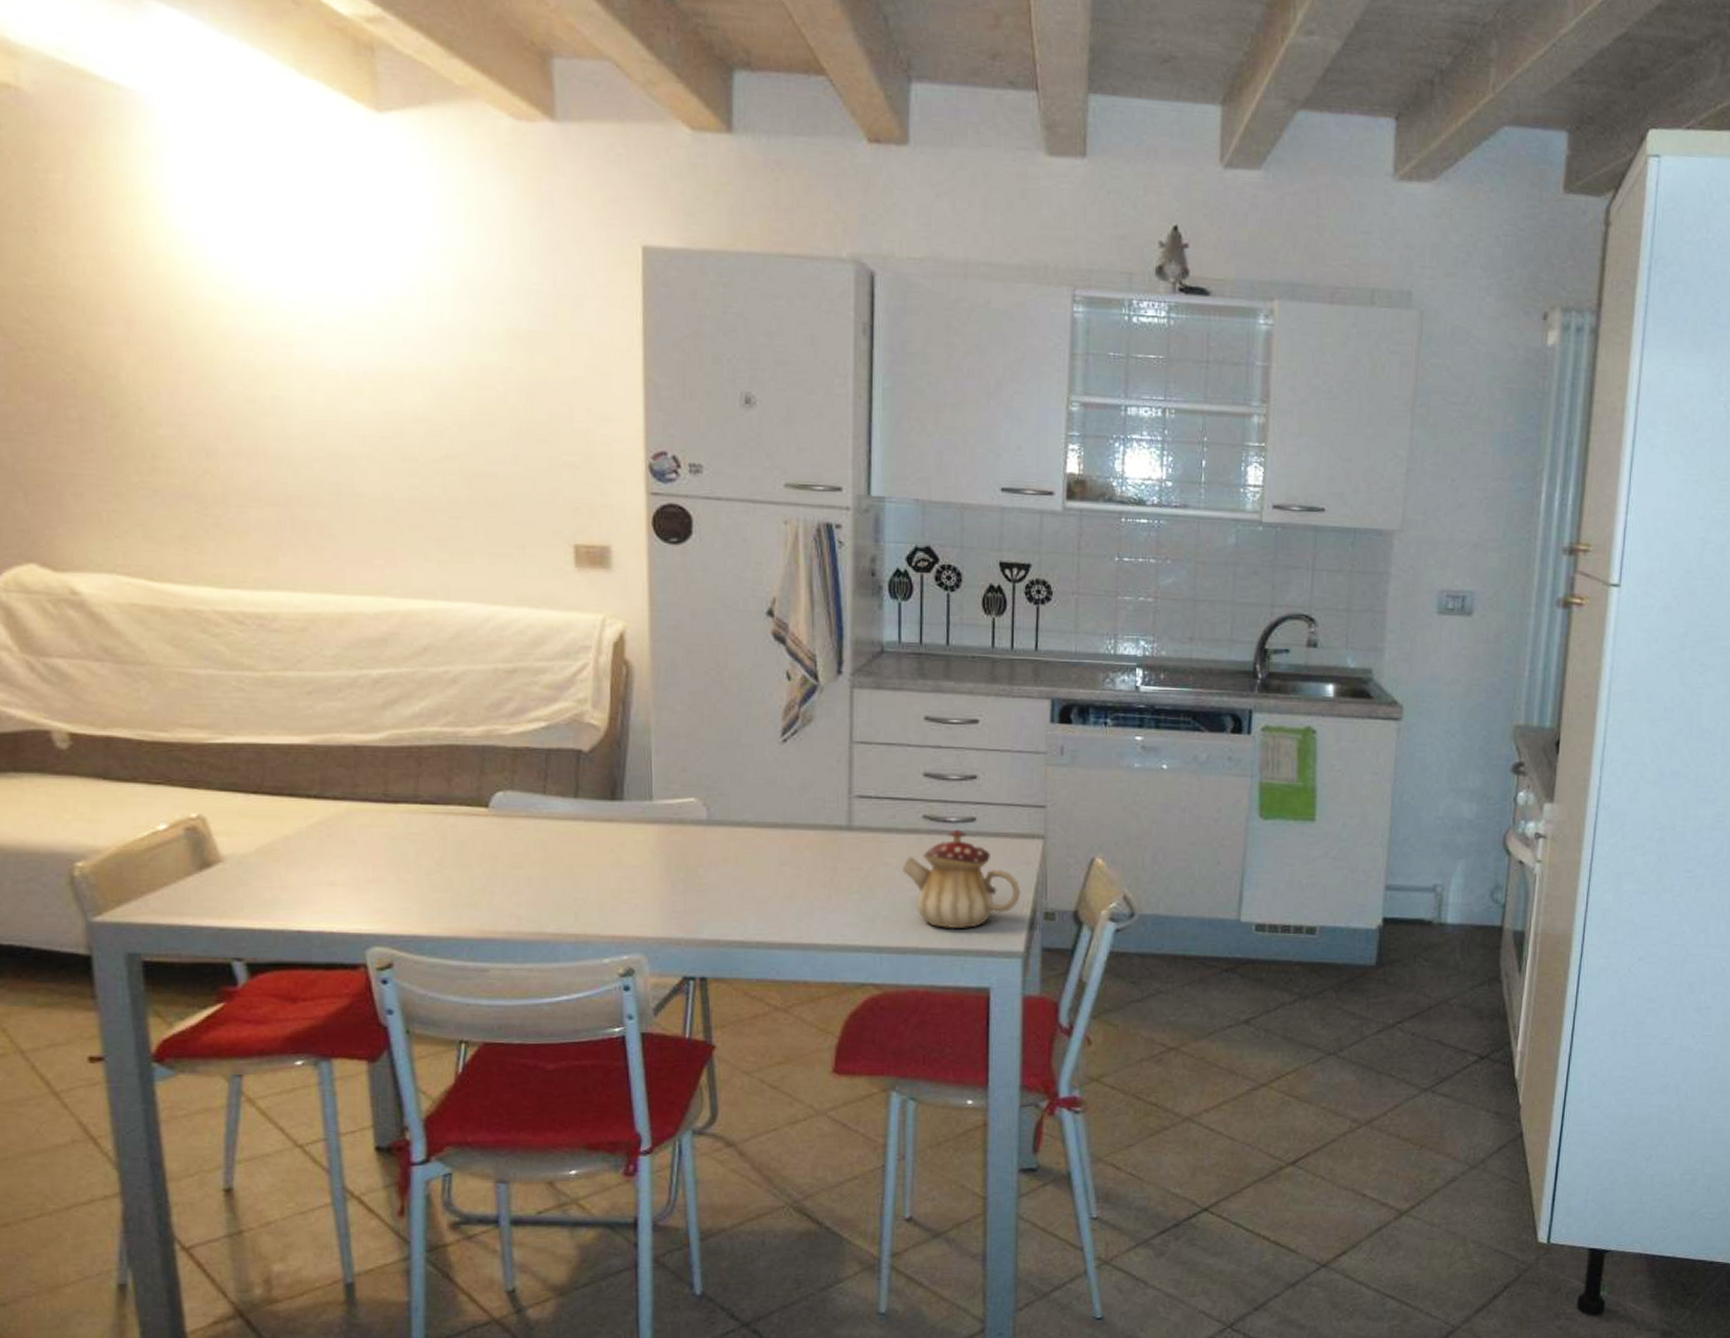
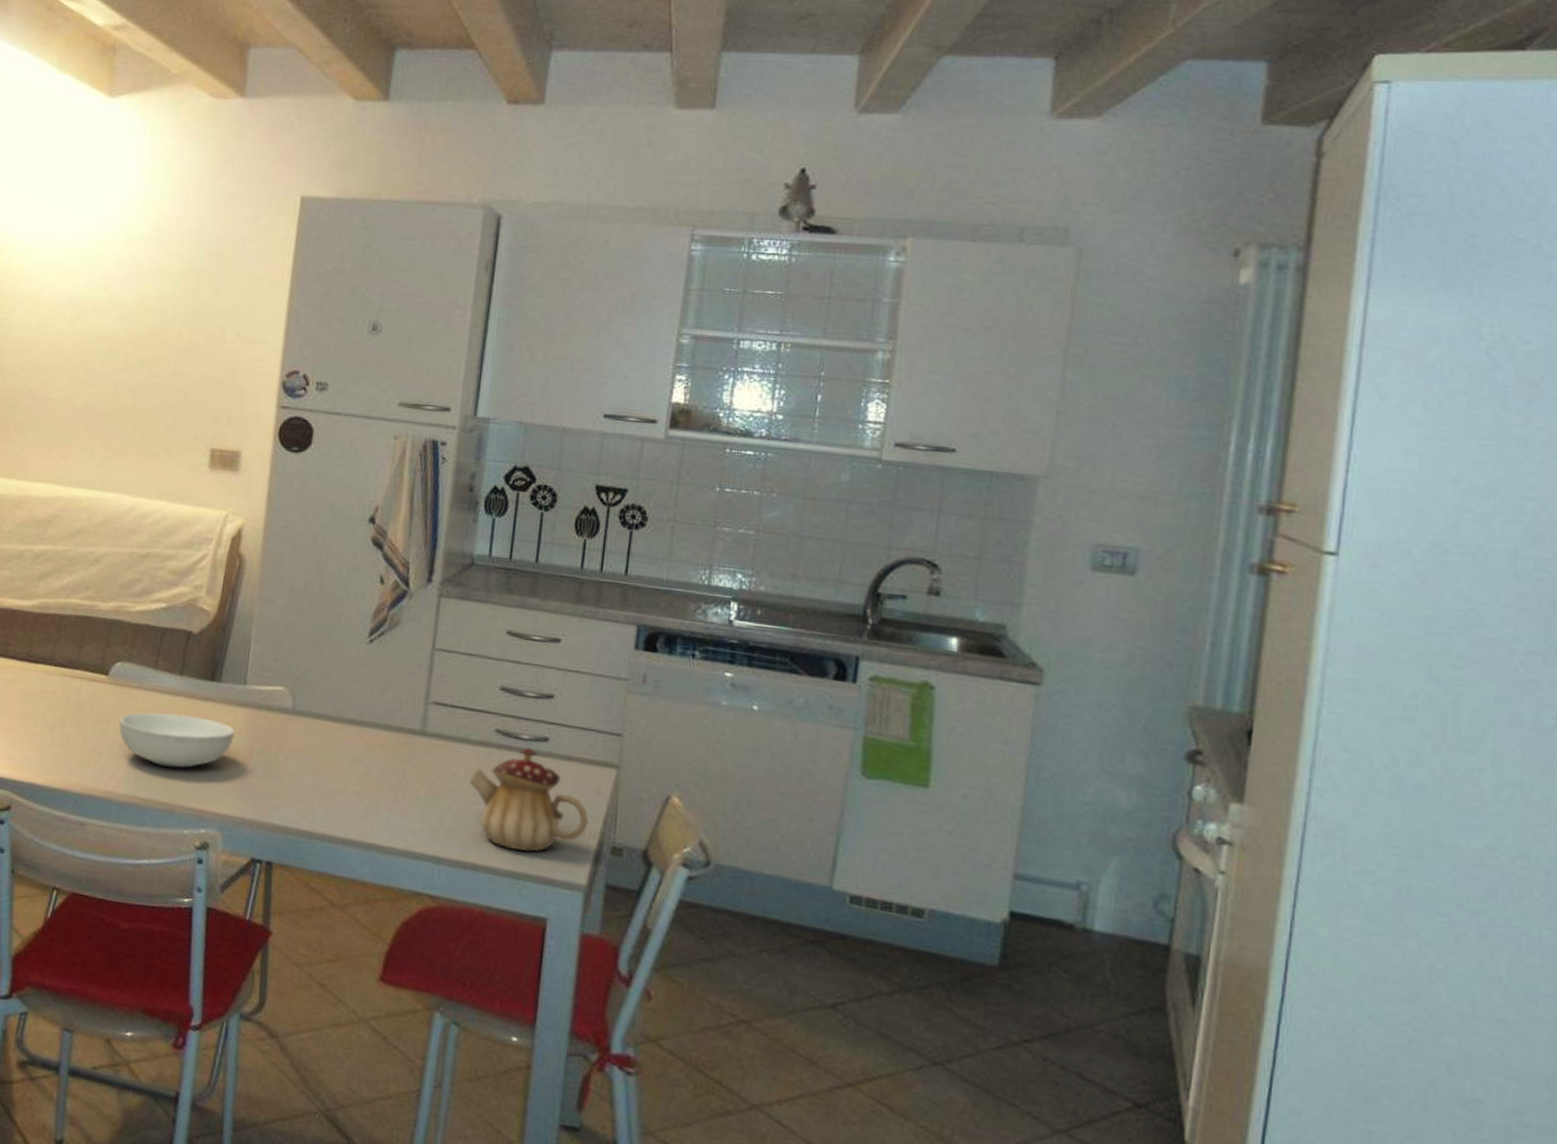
serving bowl: none [510,840,646,896] -> present [119,712,235,769]

